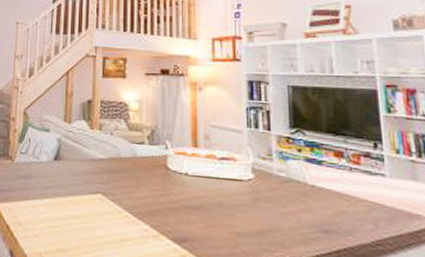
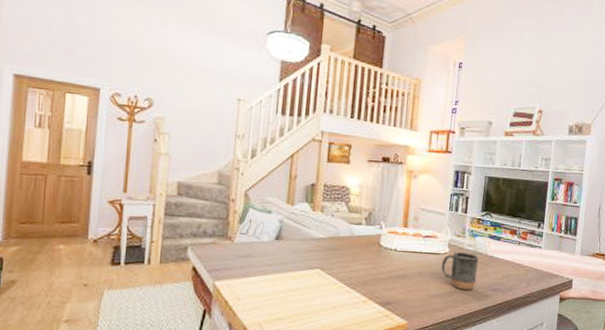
mug: none [246,177,297,230] -> present [441,251,479,290]

